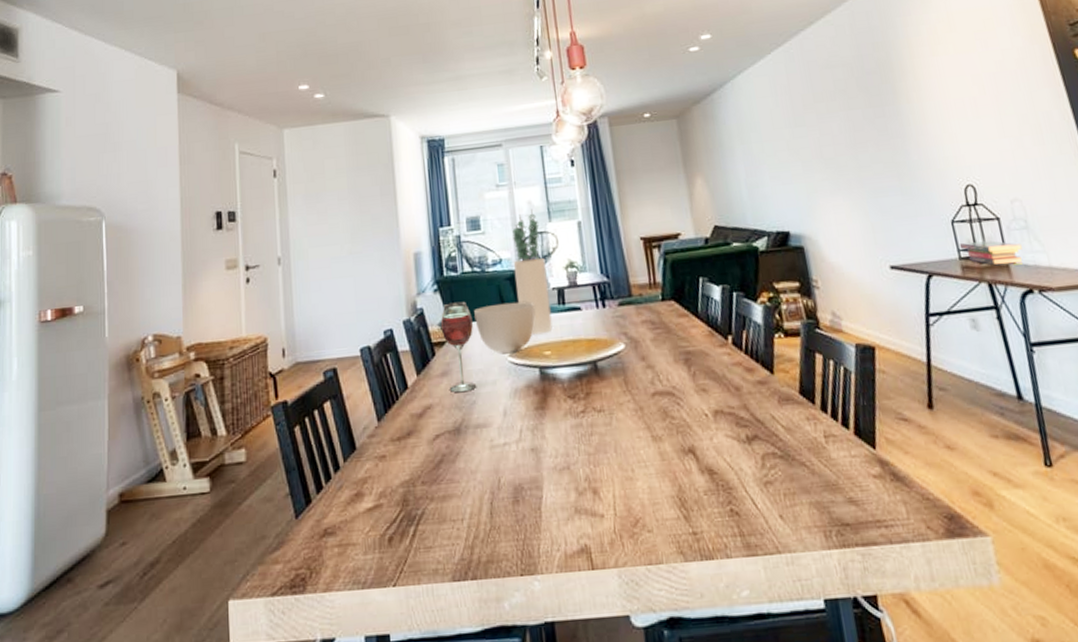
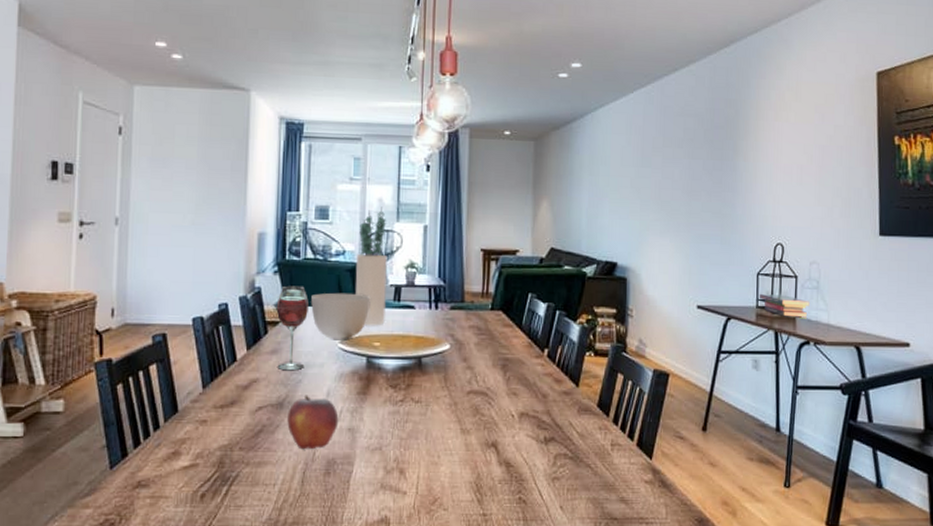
fruit: none [466,416,520,478] -> present [287,395,339,450]

